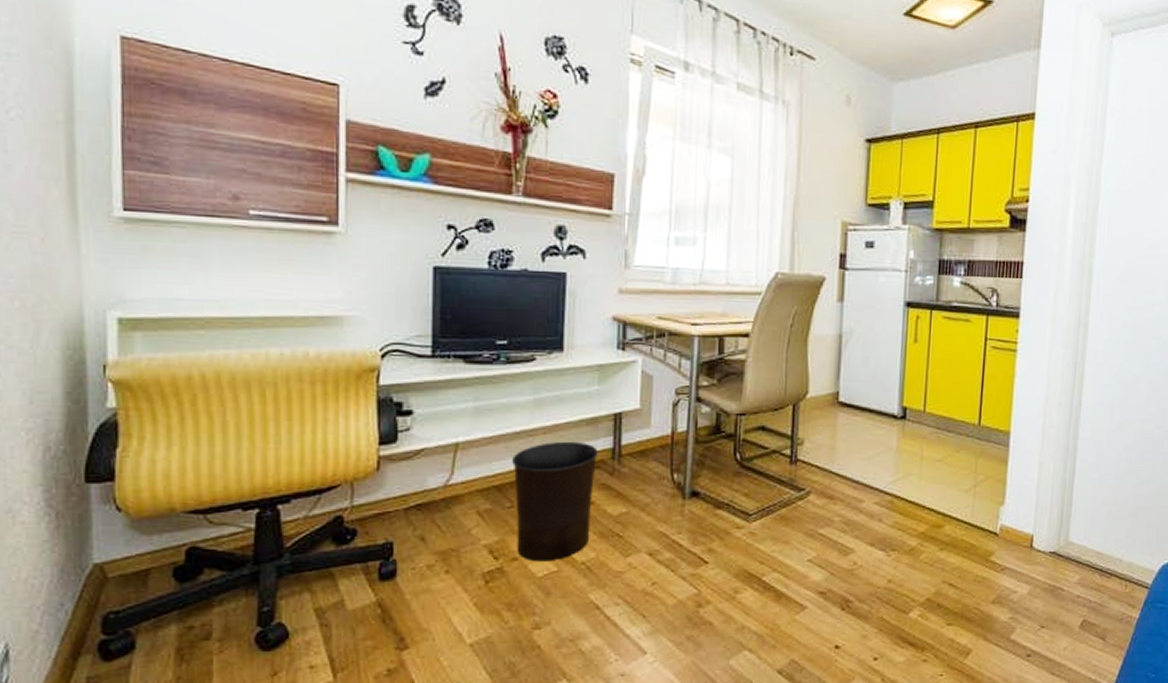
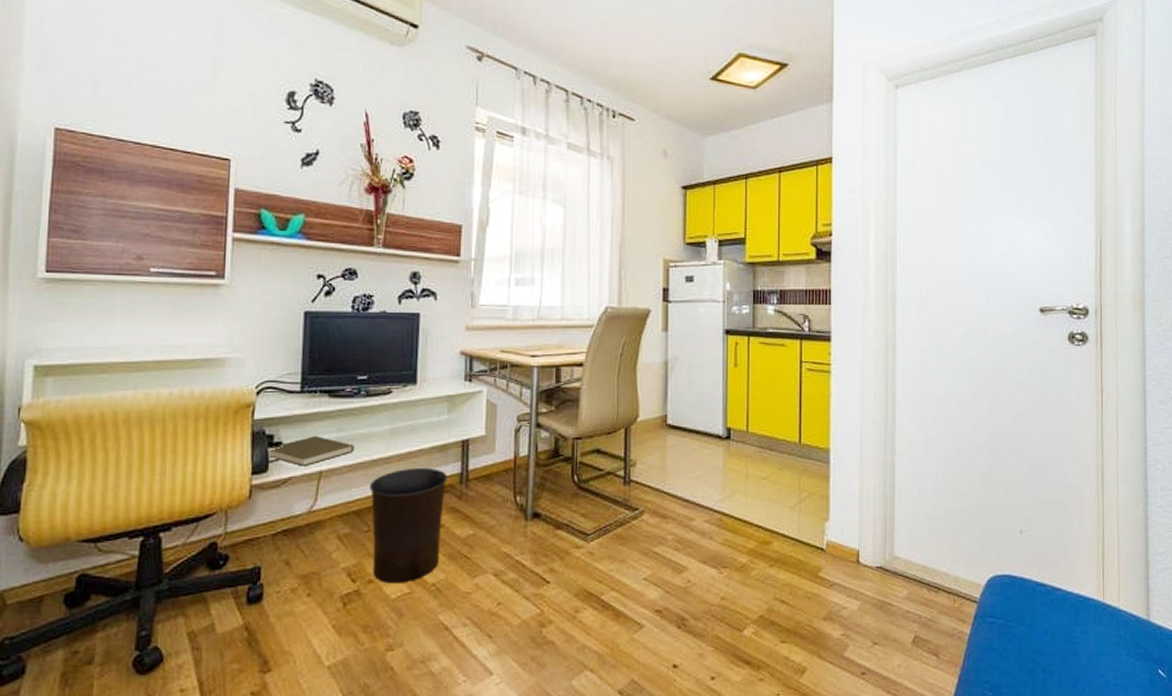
book: none [398,405,494,437] -> present [269,436,354,466]

